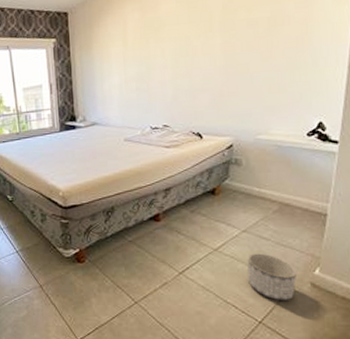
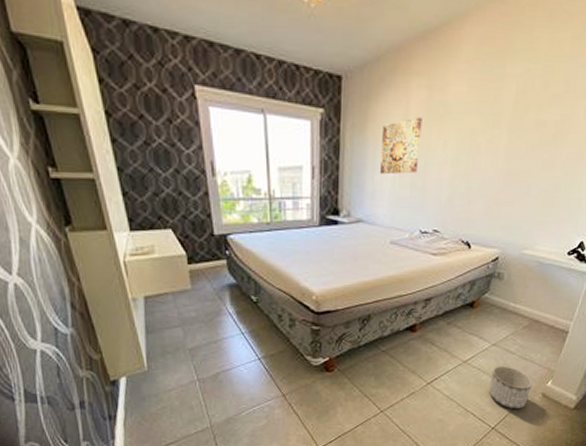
wall art: none [106,33,141,83] -> present [380,117,423,175]

